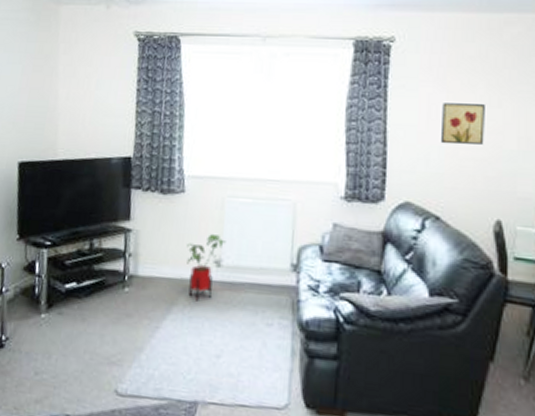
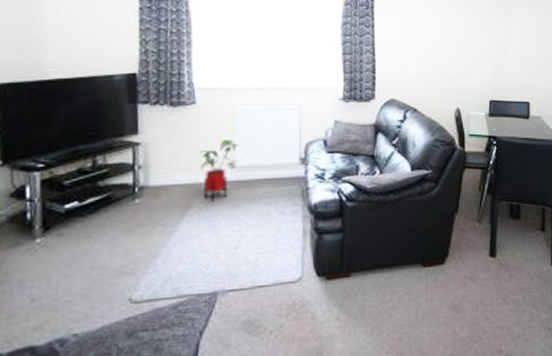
wall art: present [441,103,485,145] -> none [416,21,446,53]

